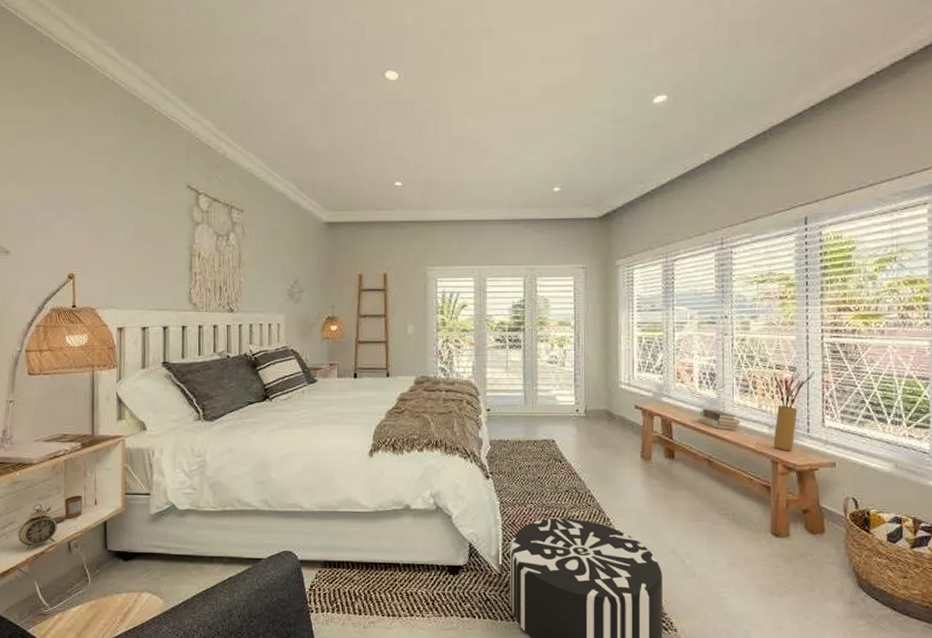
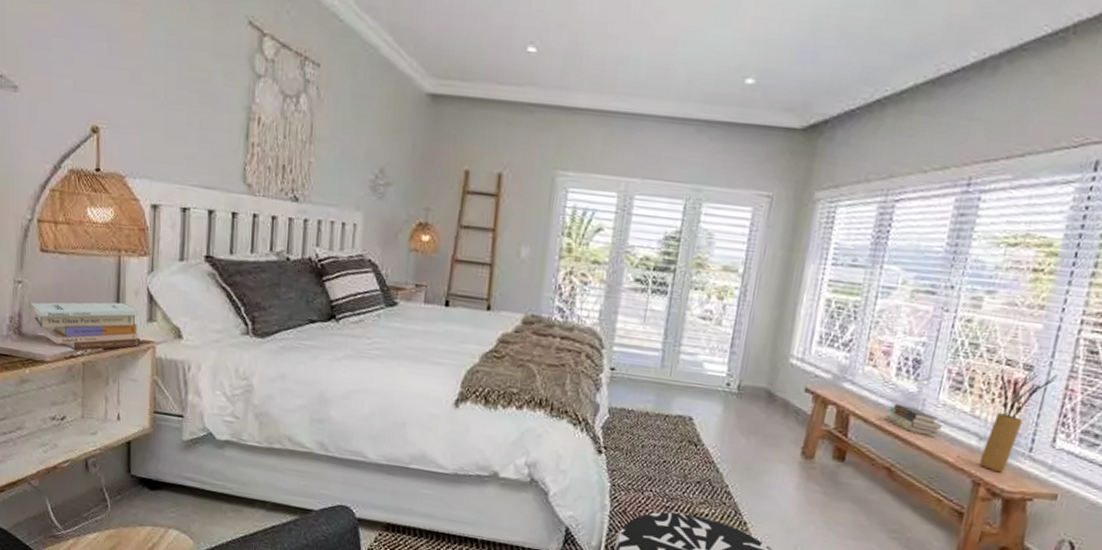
alarm clock: present [18,504,58,552] -> none [27,409,74,464]
books: none [20,407,112,452] -> present [30,302,140,352]
candle: present [52,495,83,523] -> none [67,405,103,436]

